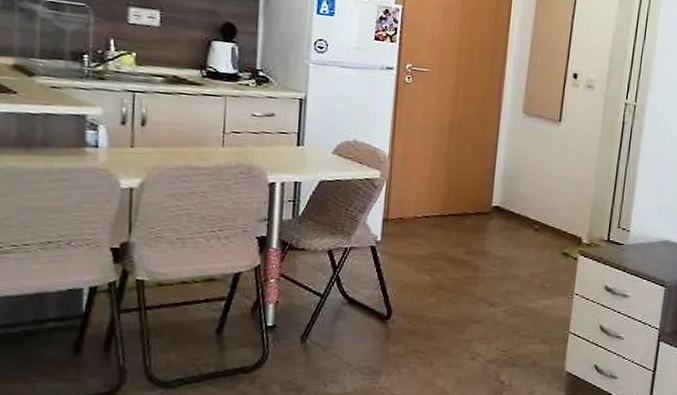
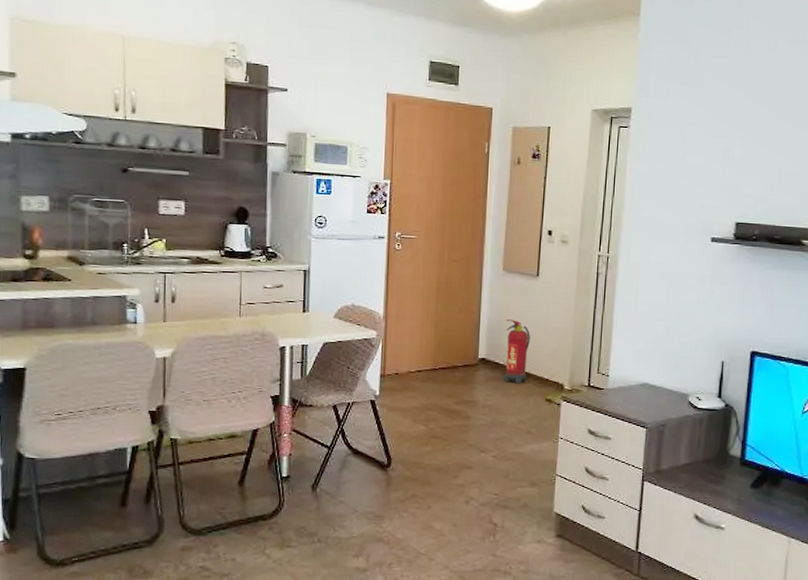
fire extinguisher: none [518,166,549,235] -> present [503,319,530,384]

